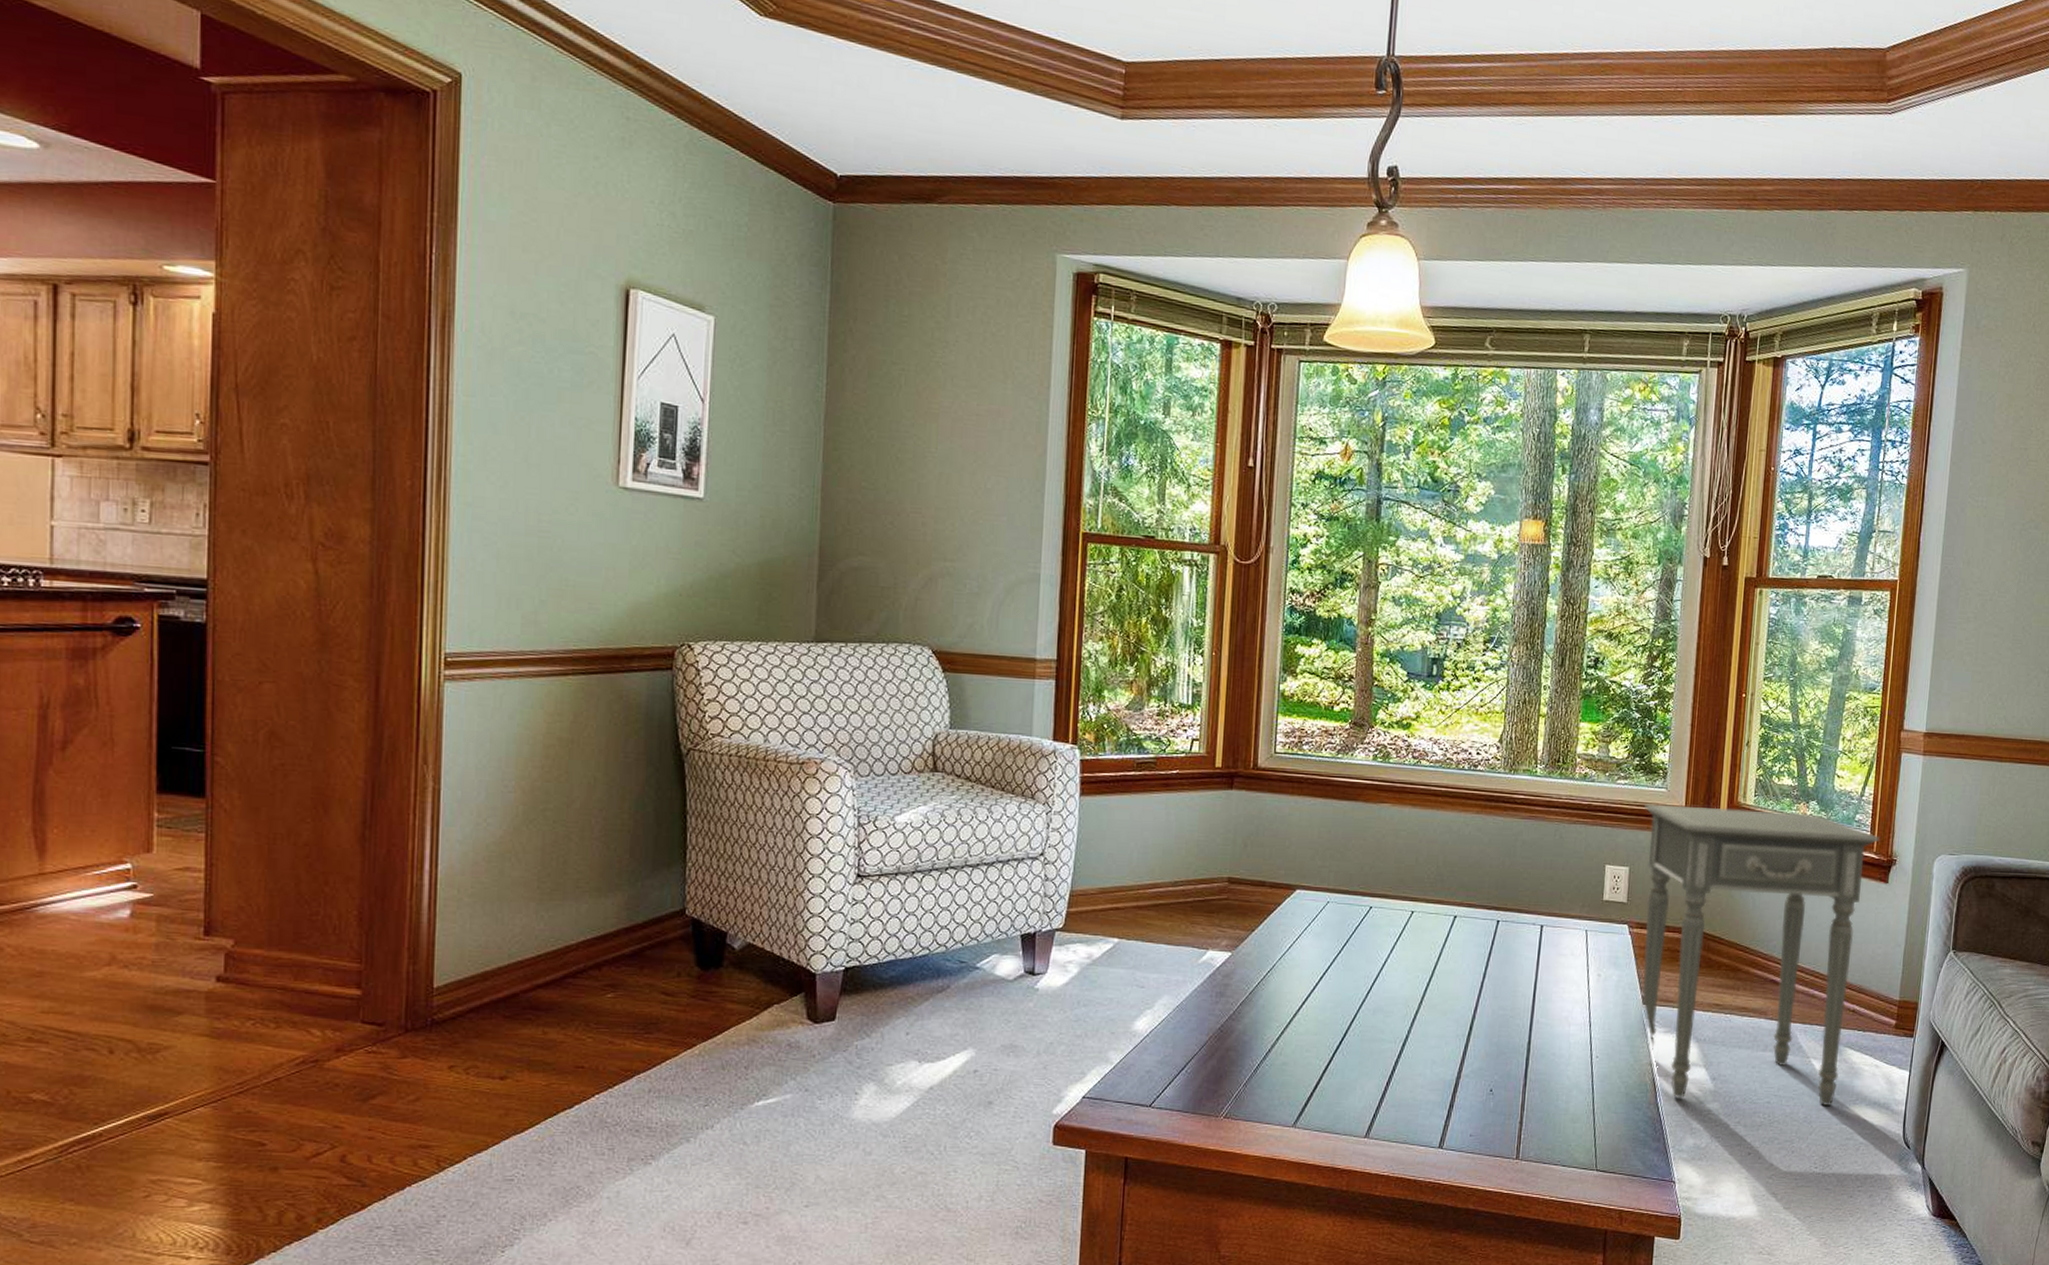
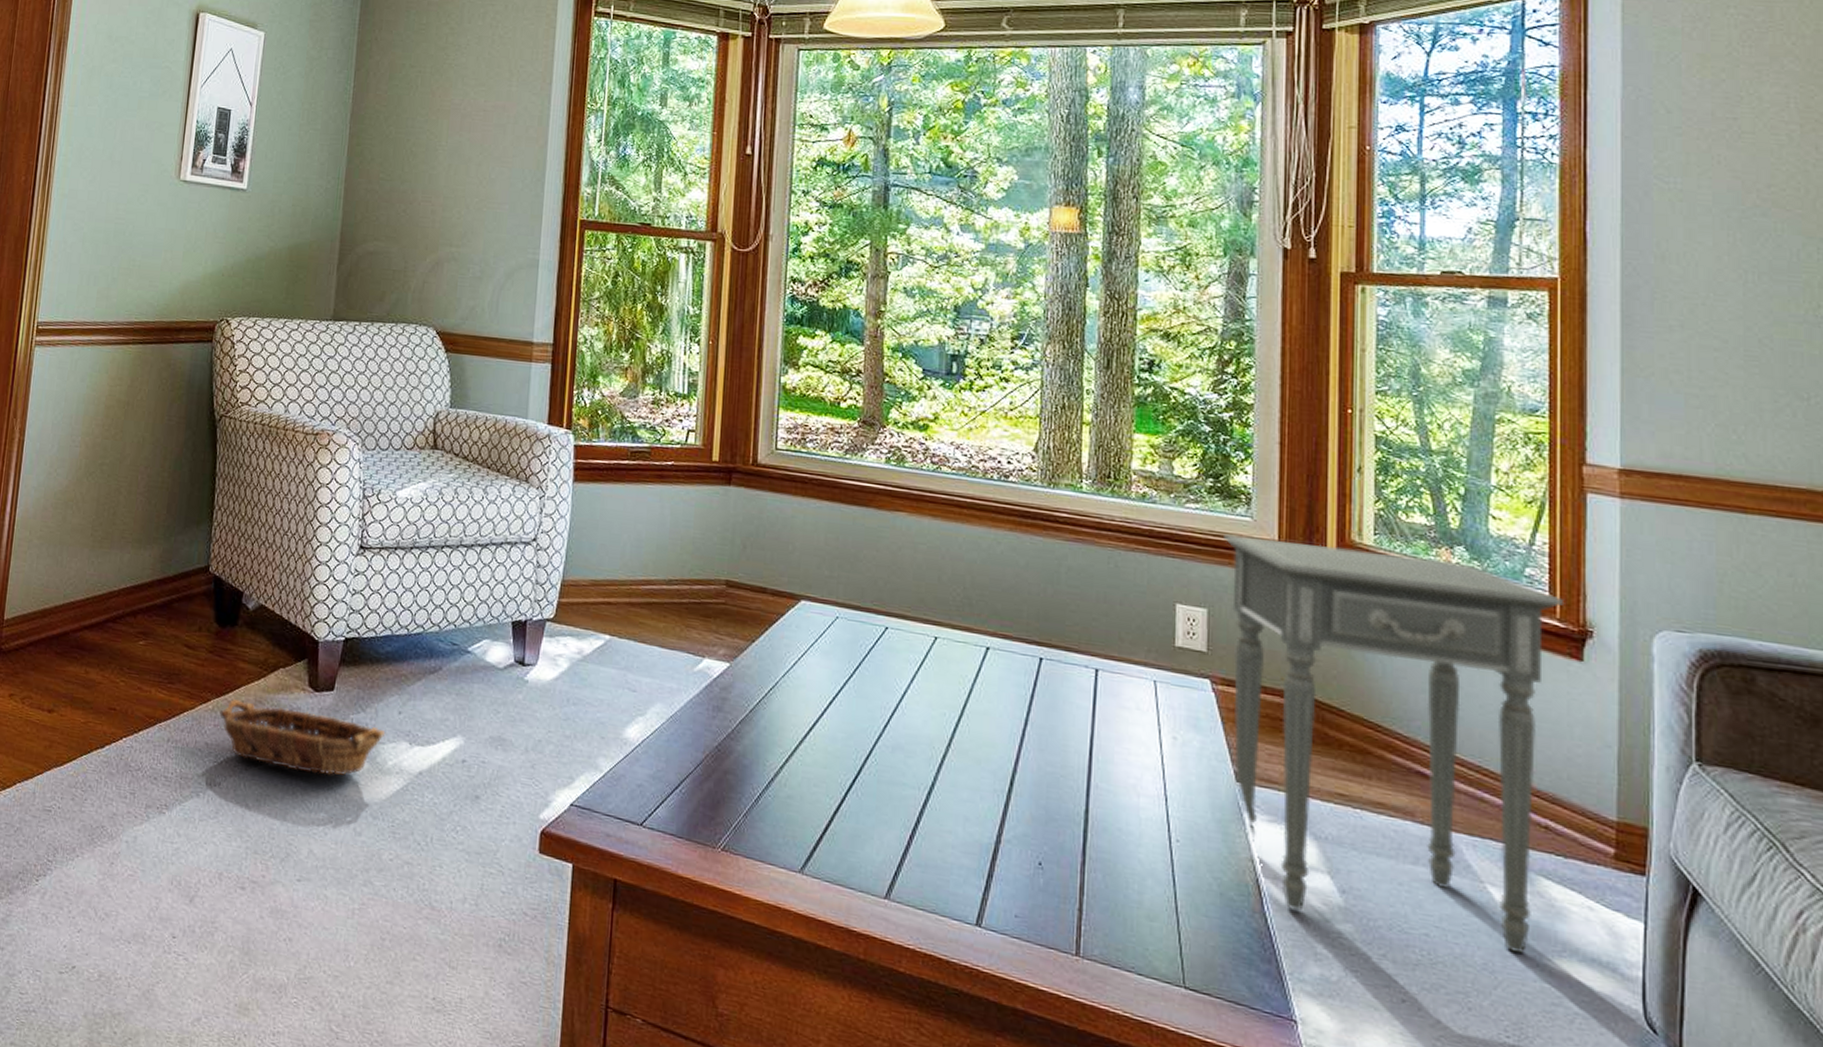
basket: none [708,1040,893,1103] -> present [219,698,386,775]

